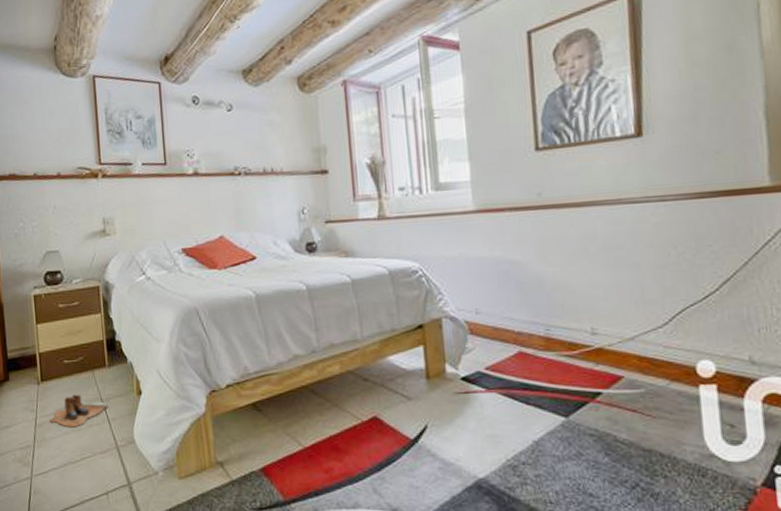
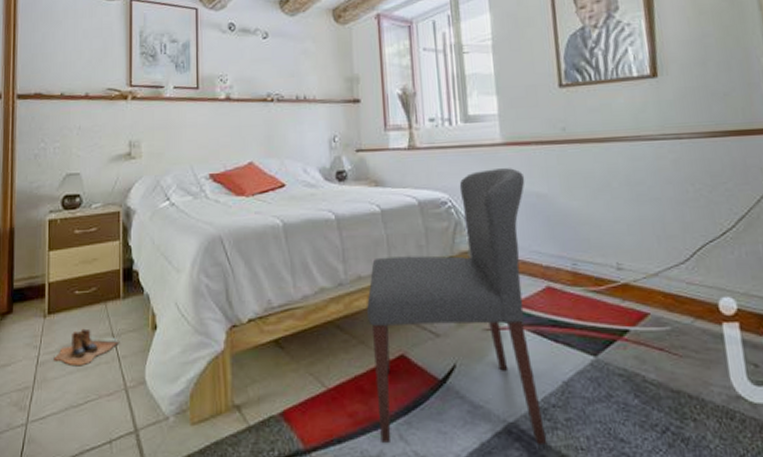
chair: none [340,235,517,499] -> present [367,168,548,446]

